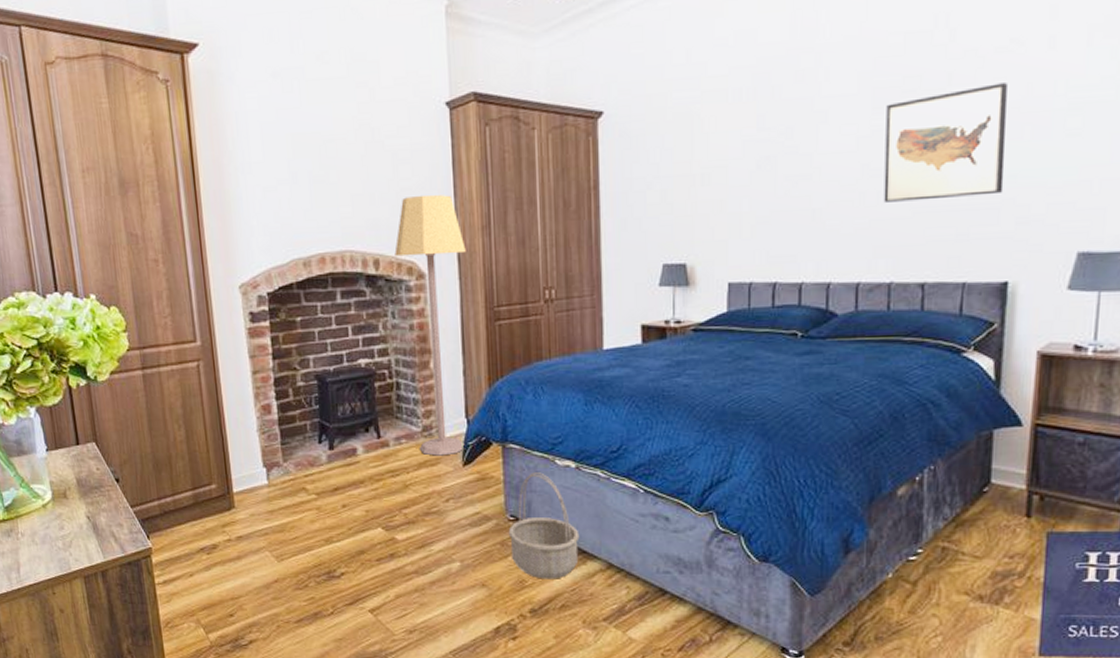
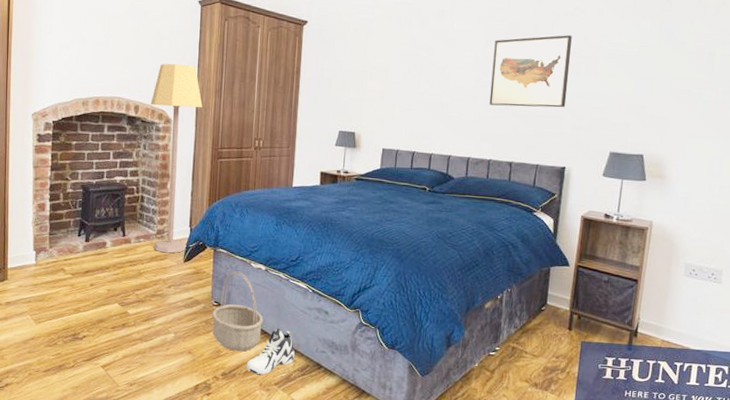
sneaker: none [562,544,627,608] -> present [246,327,295,375]

